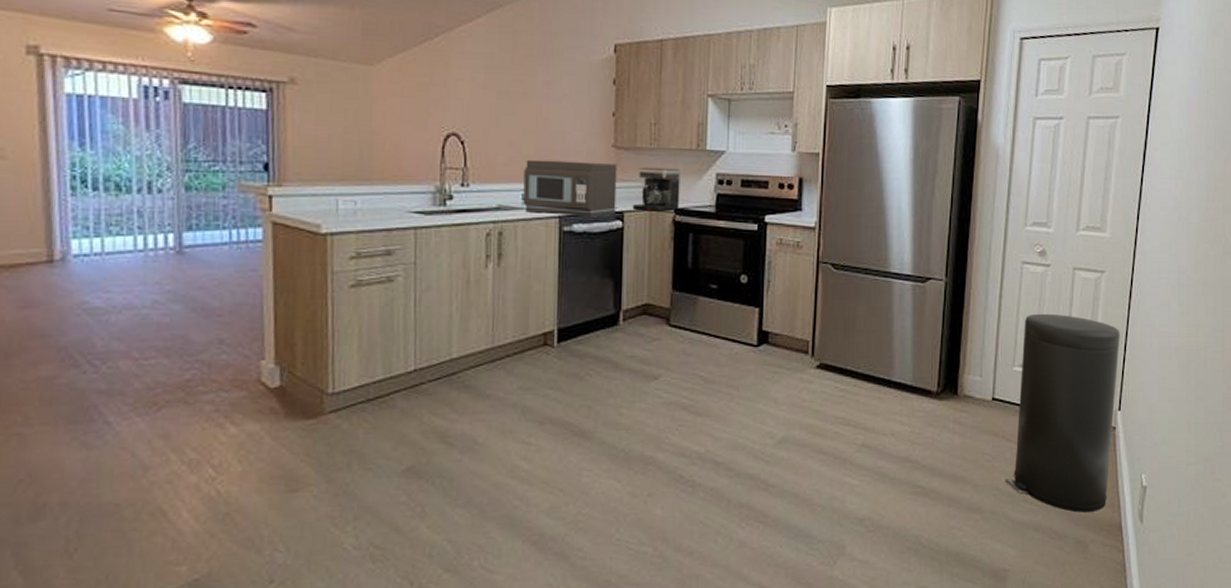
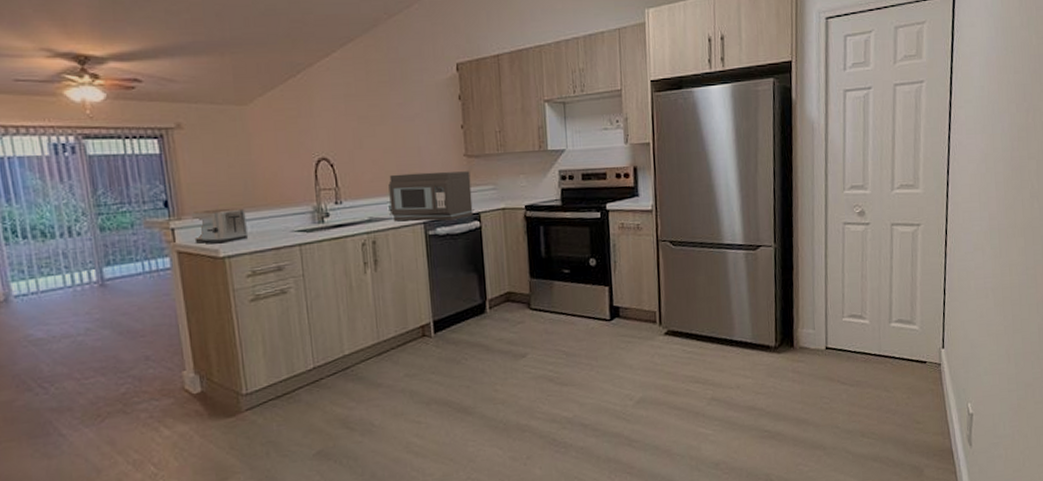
toaster: none [293,177,358,218] -> present [191,208,249,244]
coffee maker: present [632,167,680,213] -> none [487,169,529,211]
pedal bin: present [1005,313,1120,513] -> none [843,267,940,442]

